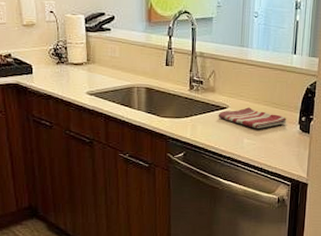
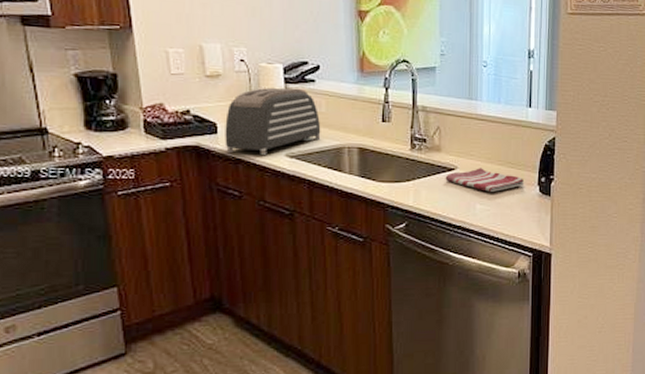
toaster: none [38,35,115,92] -> present [225,87,321,155]

